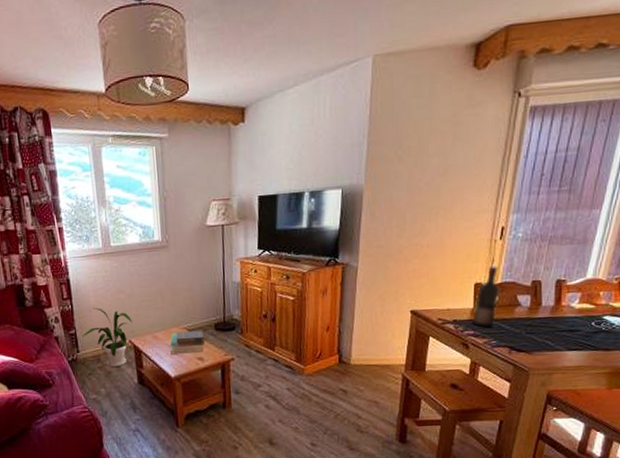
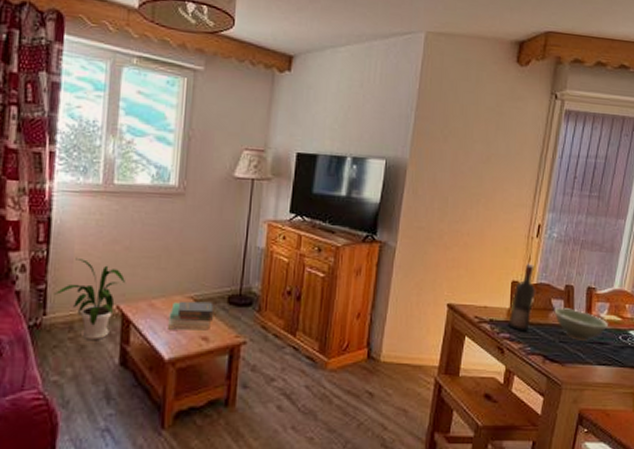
bowl: none [520,301,579,330] -> present [554,306,608,341]

